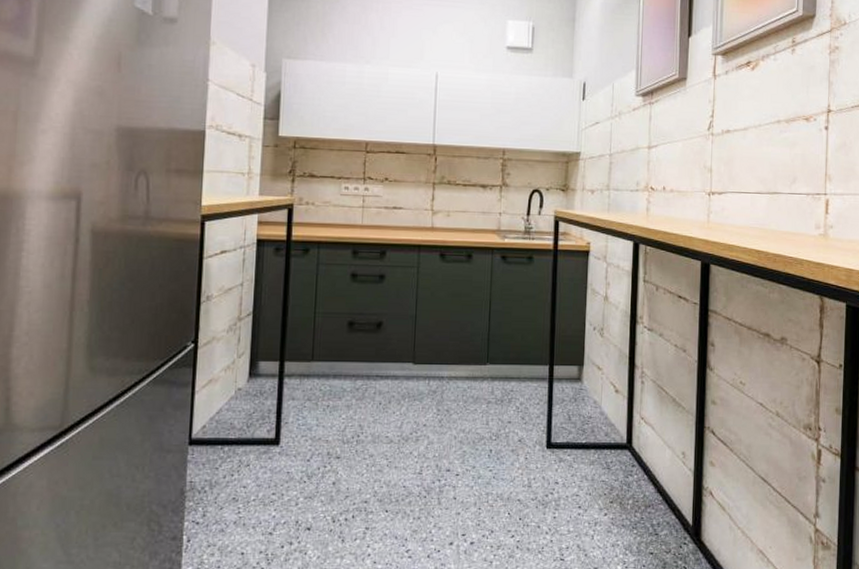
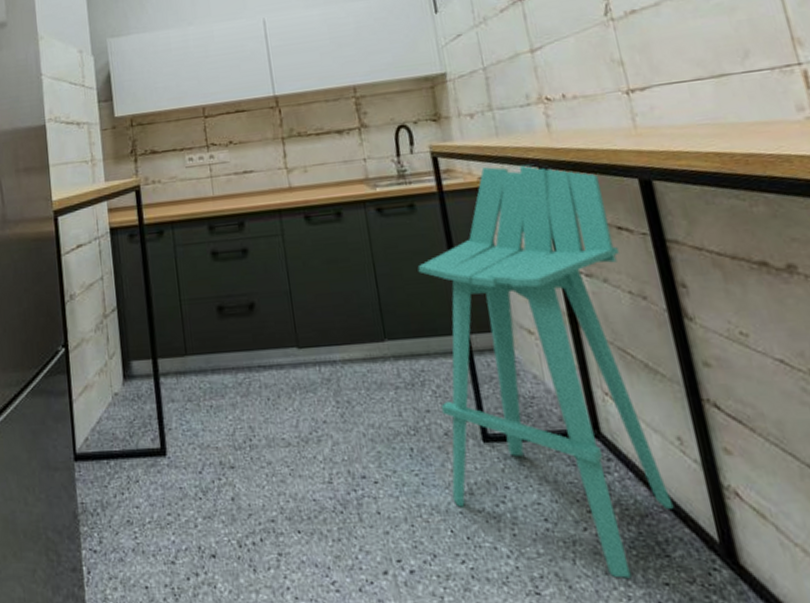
bar stool: none [514,235,675,549] -> present [417,164,674,579]

